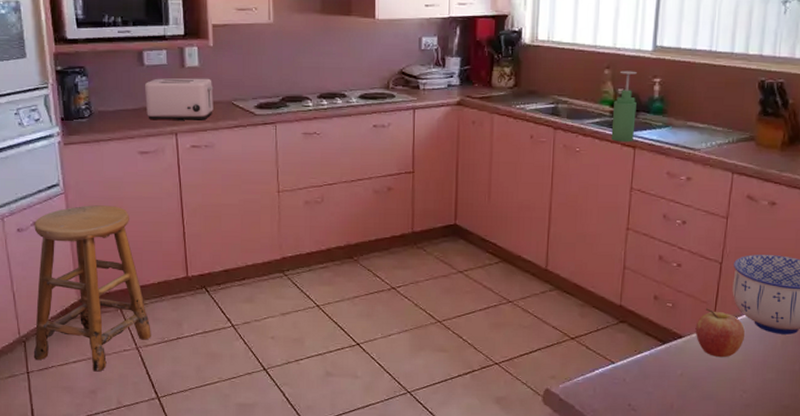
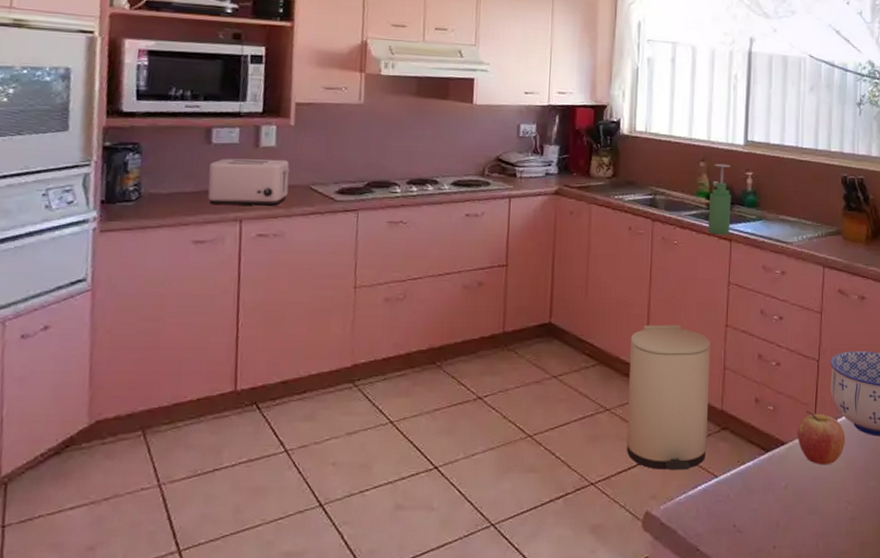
step stool: present [33,205,151,372] -> none [14,304,181,520]
pedal bin: none [528,227,612,356] -> present [626,325,711,471]

